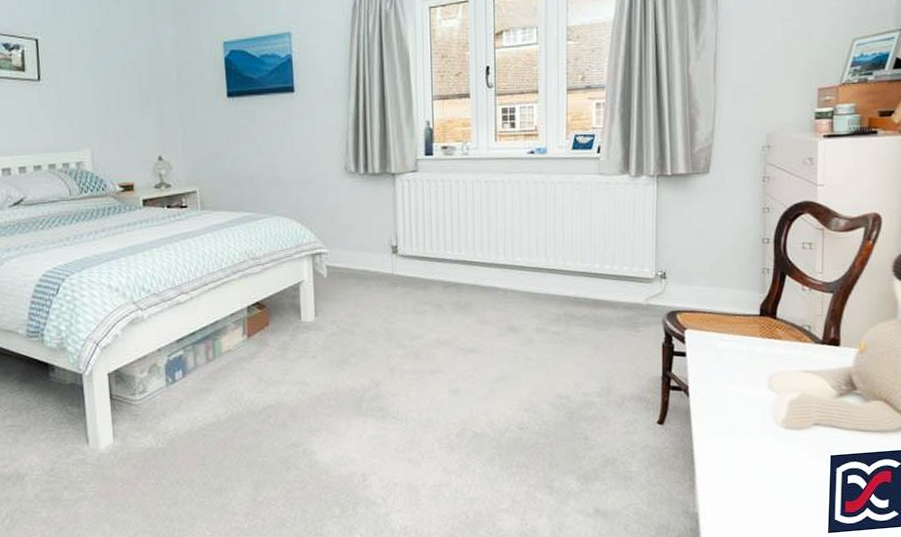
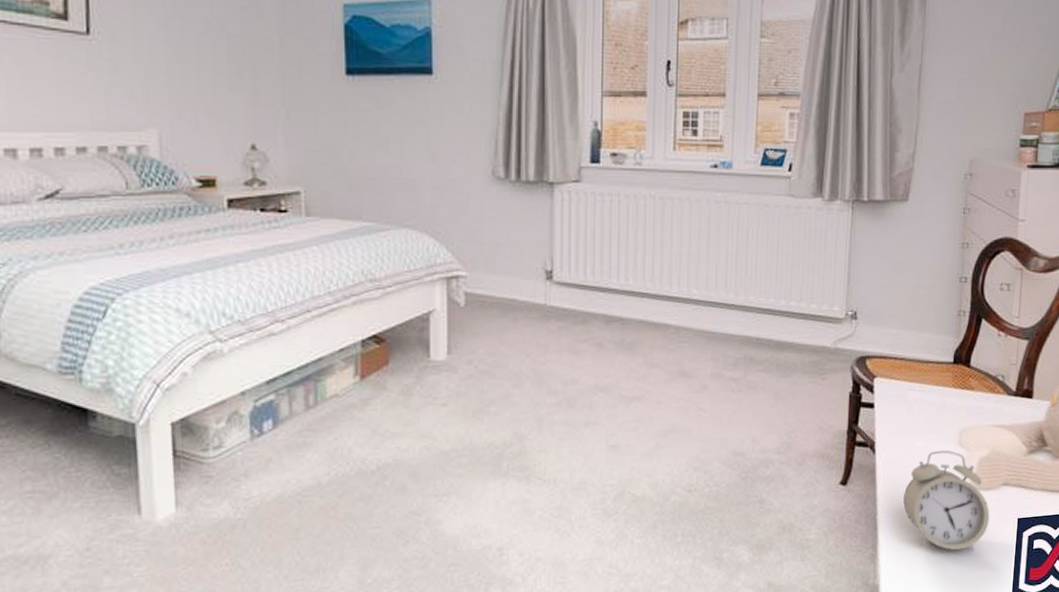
alarm clock: none [718,393,803,484] -> present [903,450,990,550]

